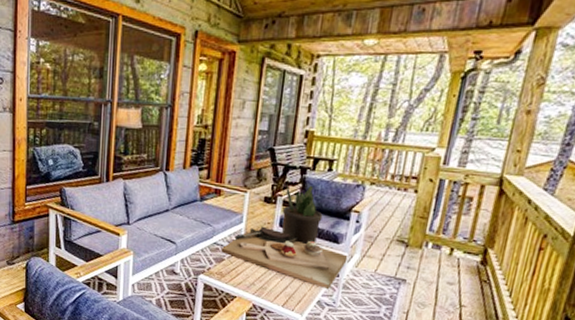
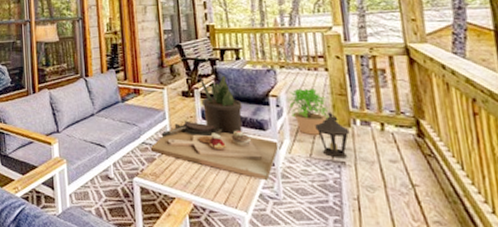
potted plant: none [366,206,408,253] -> present [285,88,329,135]
lantern: none [387,232,420,277] -> present [315,112,350,158]

